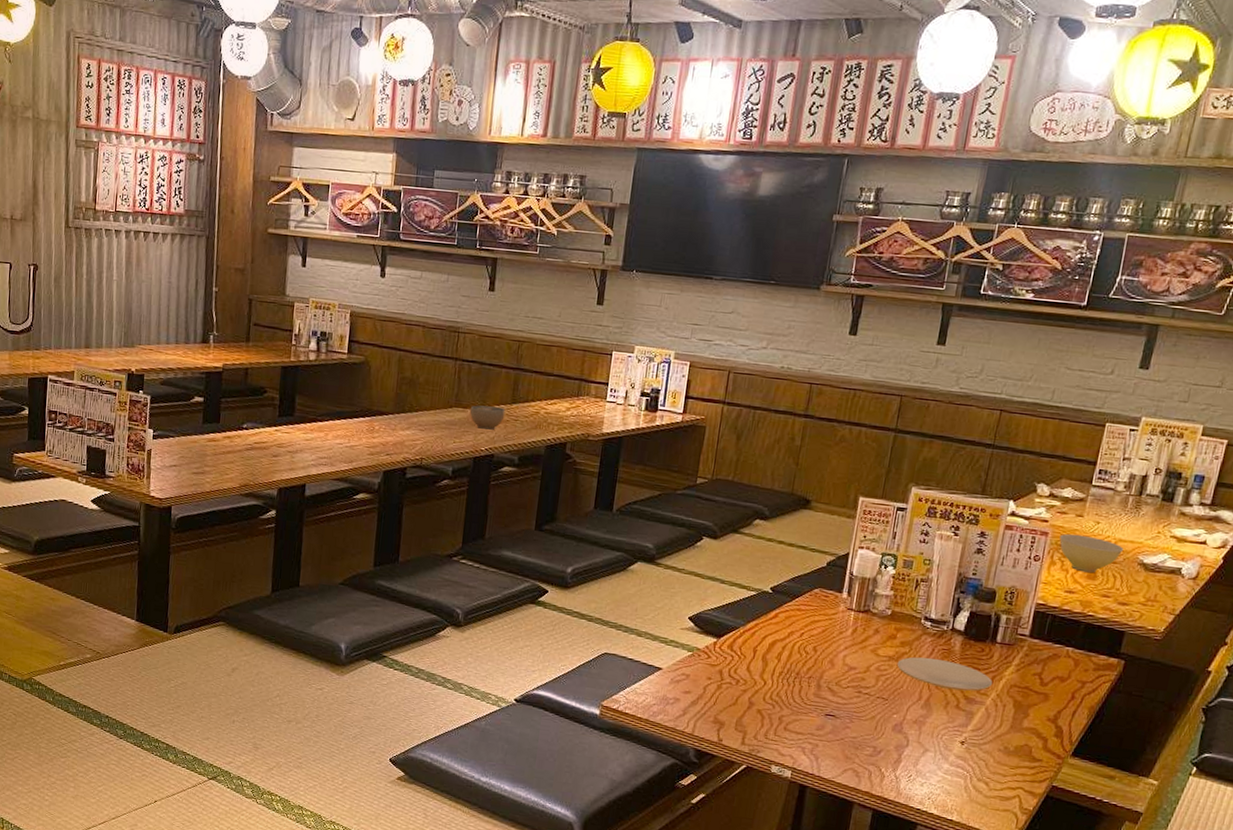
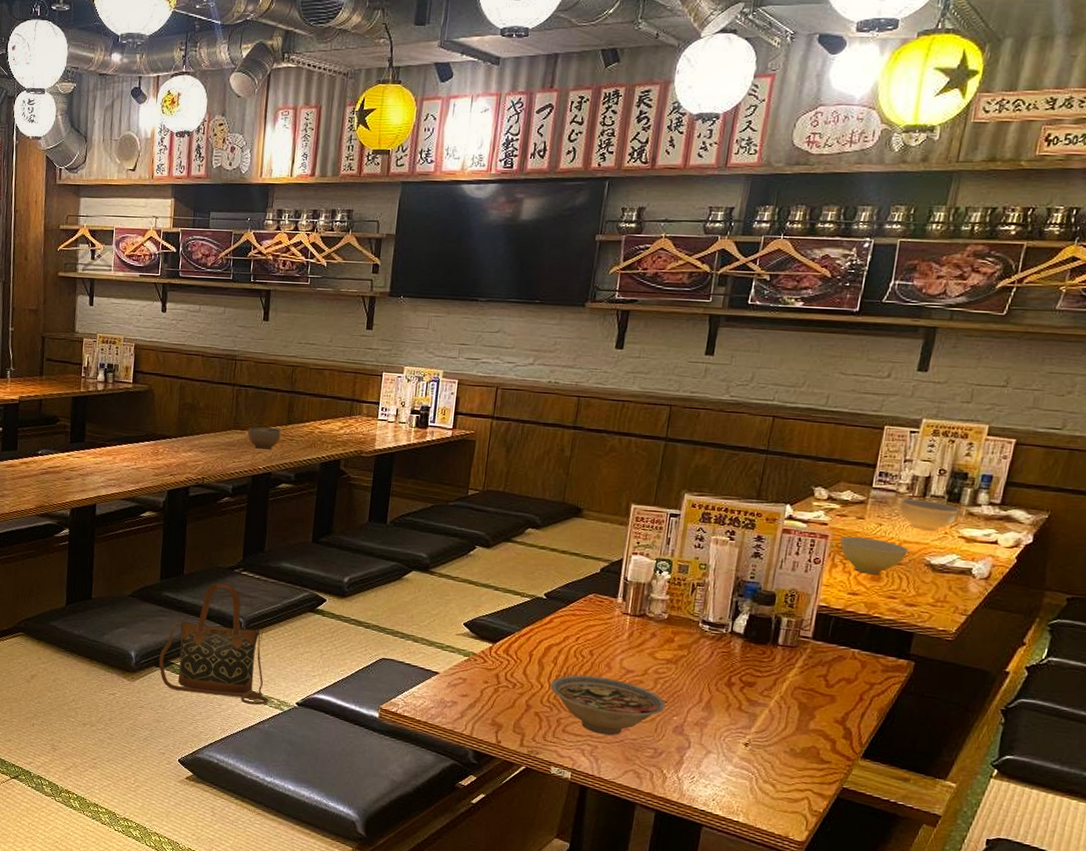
handbag: none [370,571,486,702] -> present [159,582,269,706]
soup bowl: none [773,671,886,734] -> present [550,675,666,736]
plate: present [897,657,993,692] -> none [675,659,776,694]
soup bowl: none [1117,497,1174,532] -> present [900,498,961,533]

